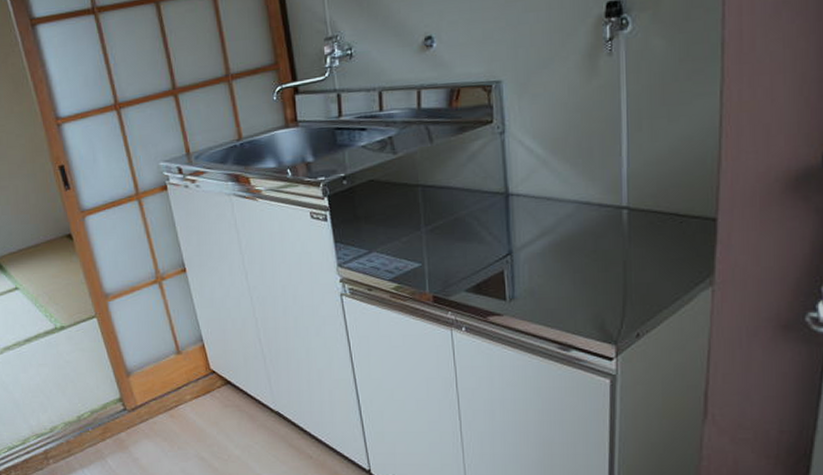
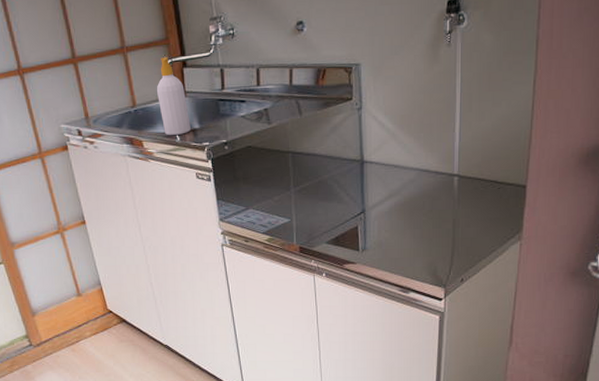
soap bottle: none [264,83,304,171] -> present [156,57,191,136]

